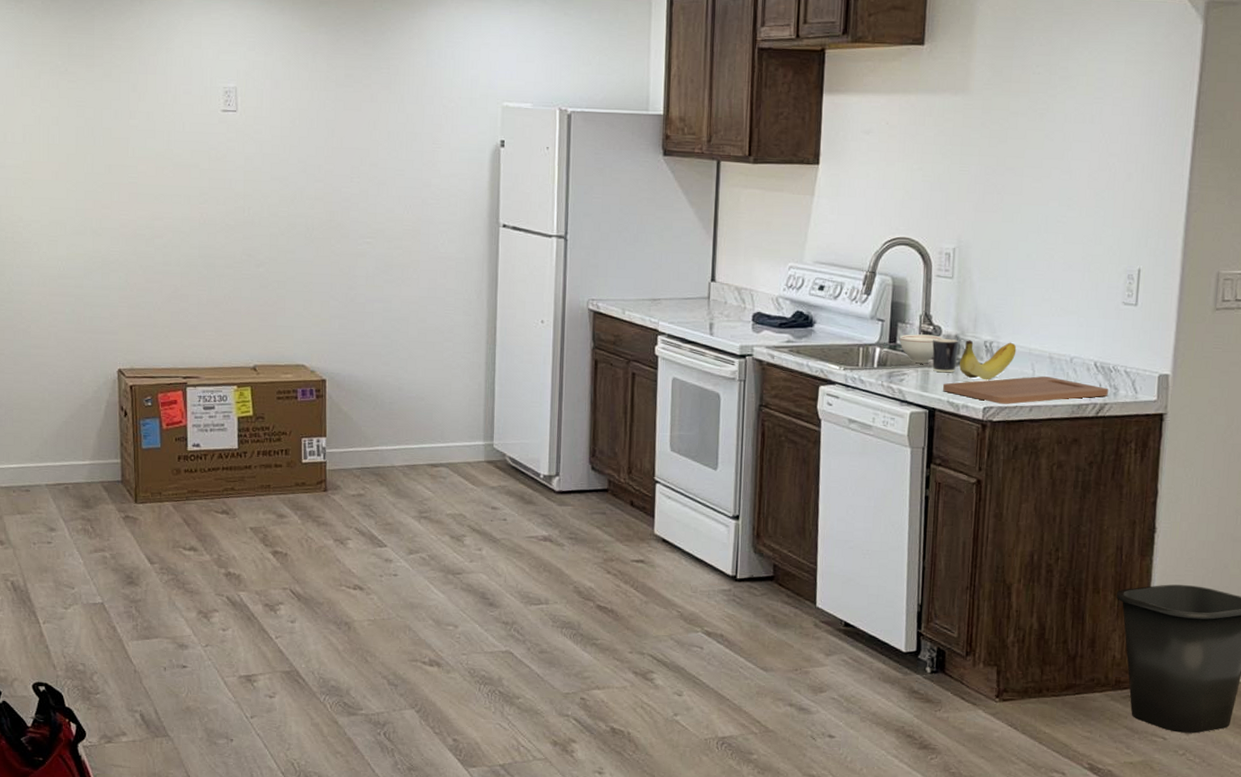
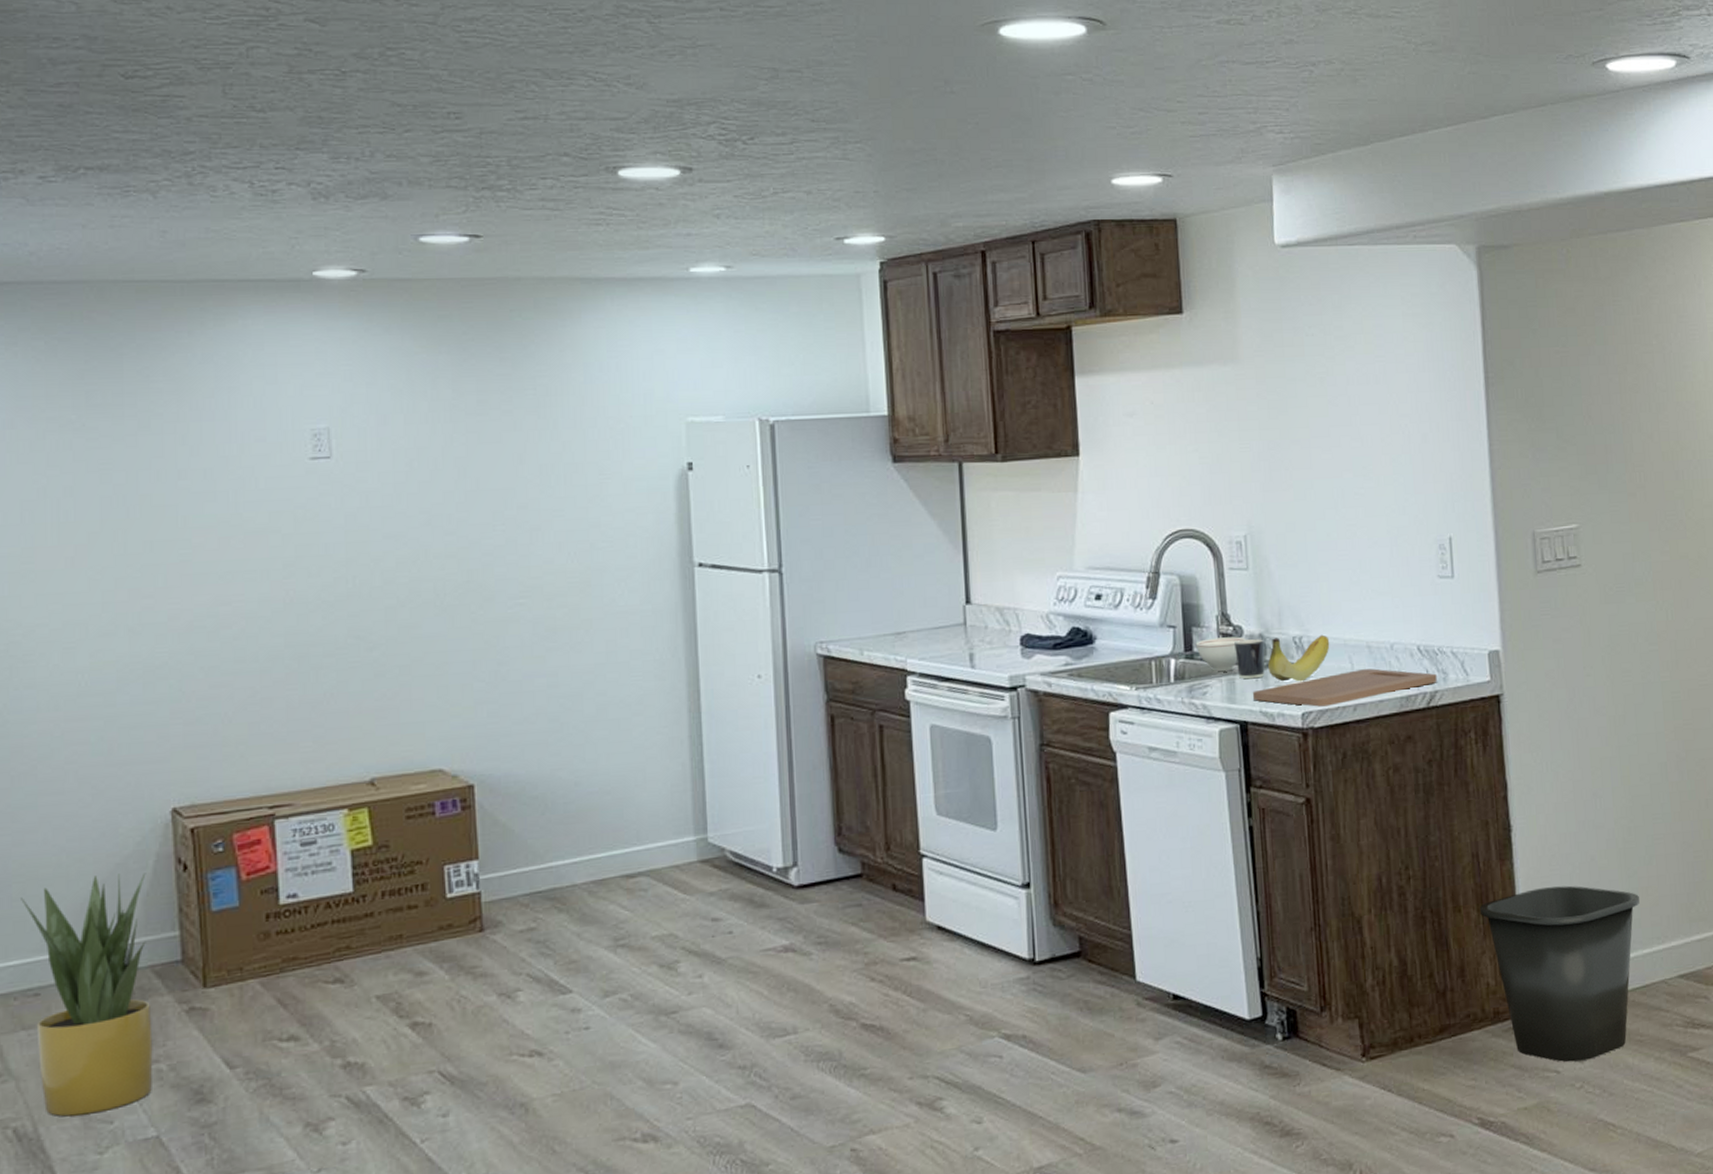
planter: none [19,411,101,580] -> present [21,873,153,1117]

